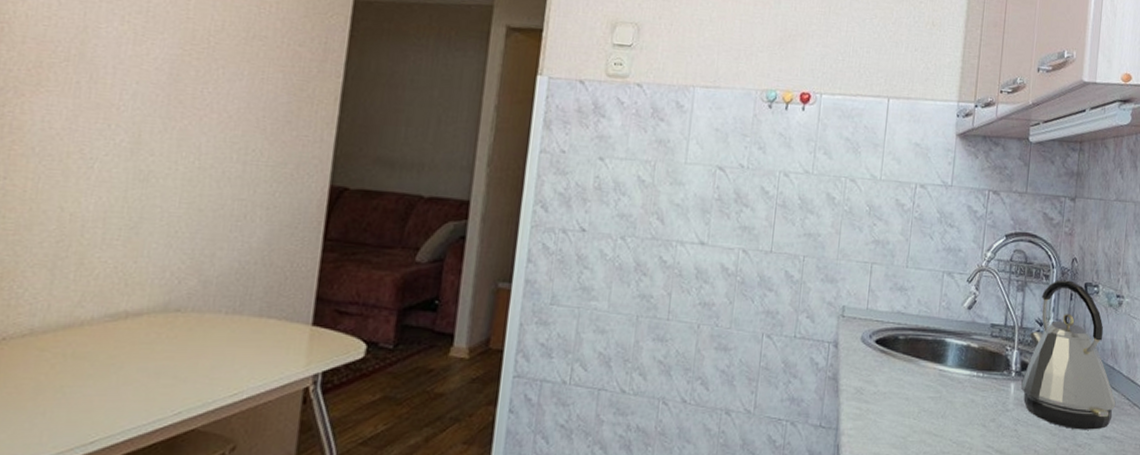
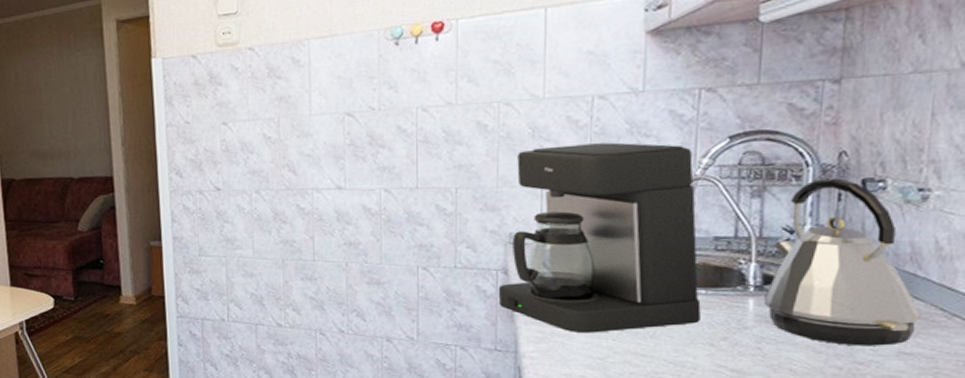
coffee maker: none [827,225,981,412] -> present [498,142,701,334]

